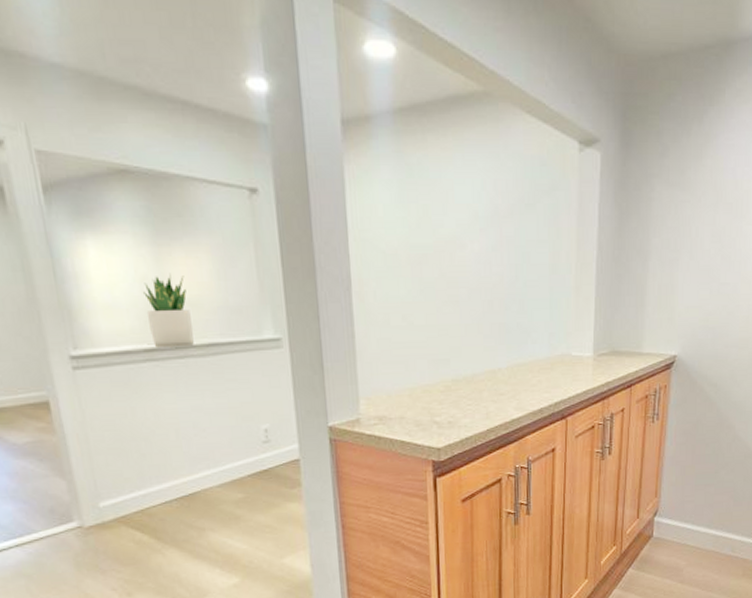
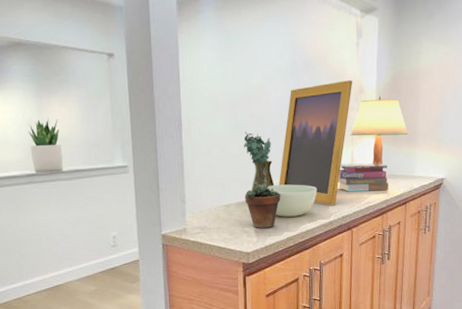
vase: none [432,295,472,372] -> present [244,131,275,191]
succulent plant: none [434,342,479,418] -> present [245,168,281,228]
bowl: none [462,362,525,404] -> present [267,184,318,217]
picture frame: none [477,232,569,389] -> present [279,80,353,205]
books: none [550,336,611,373] -> present [338,163,389,192]
table lamp: none [564,253,636,338] -> present [350,97,409,164]

